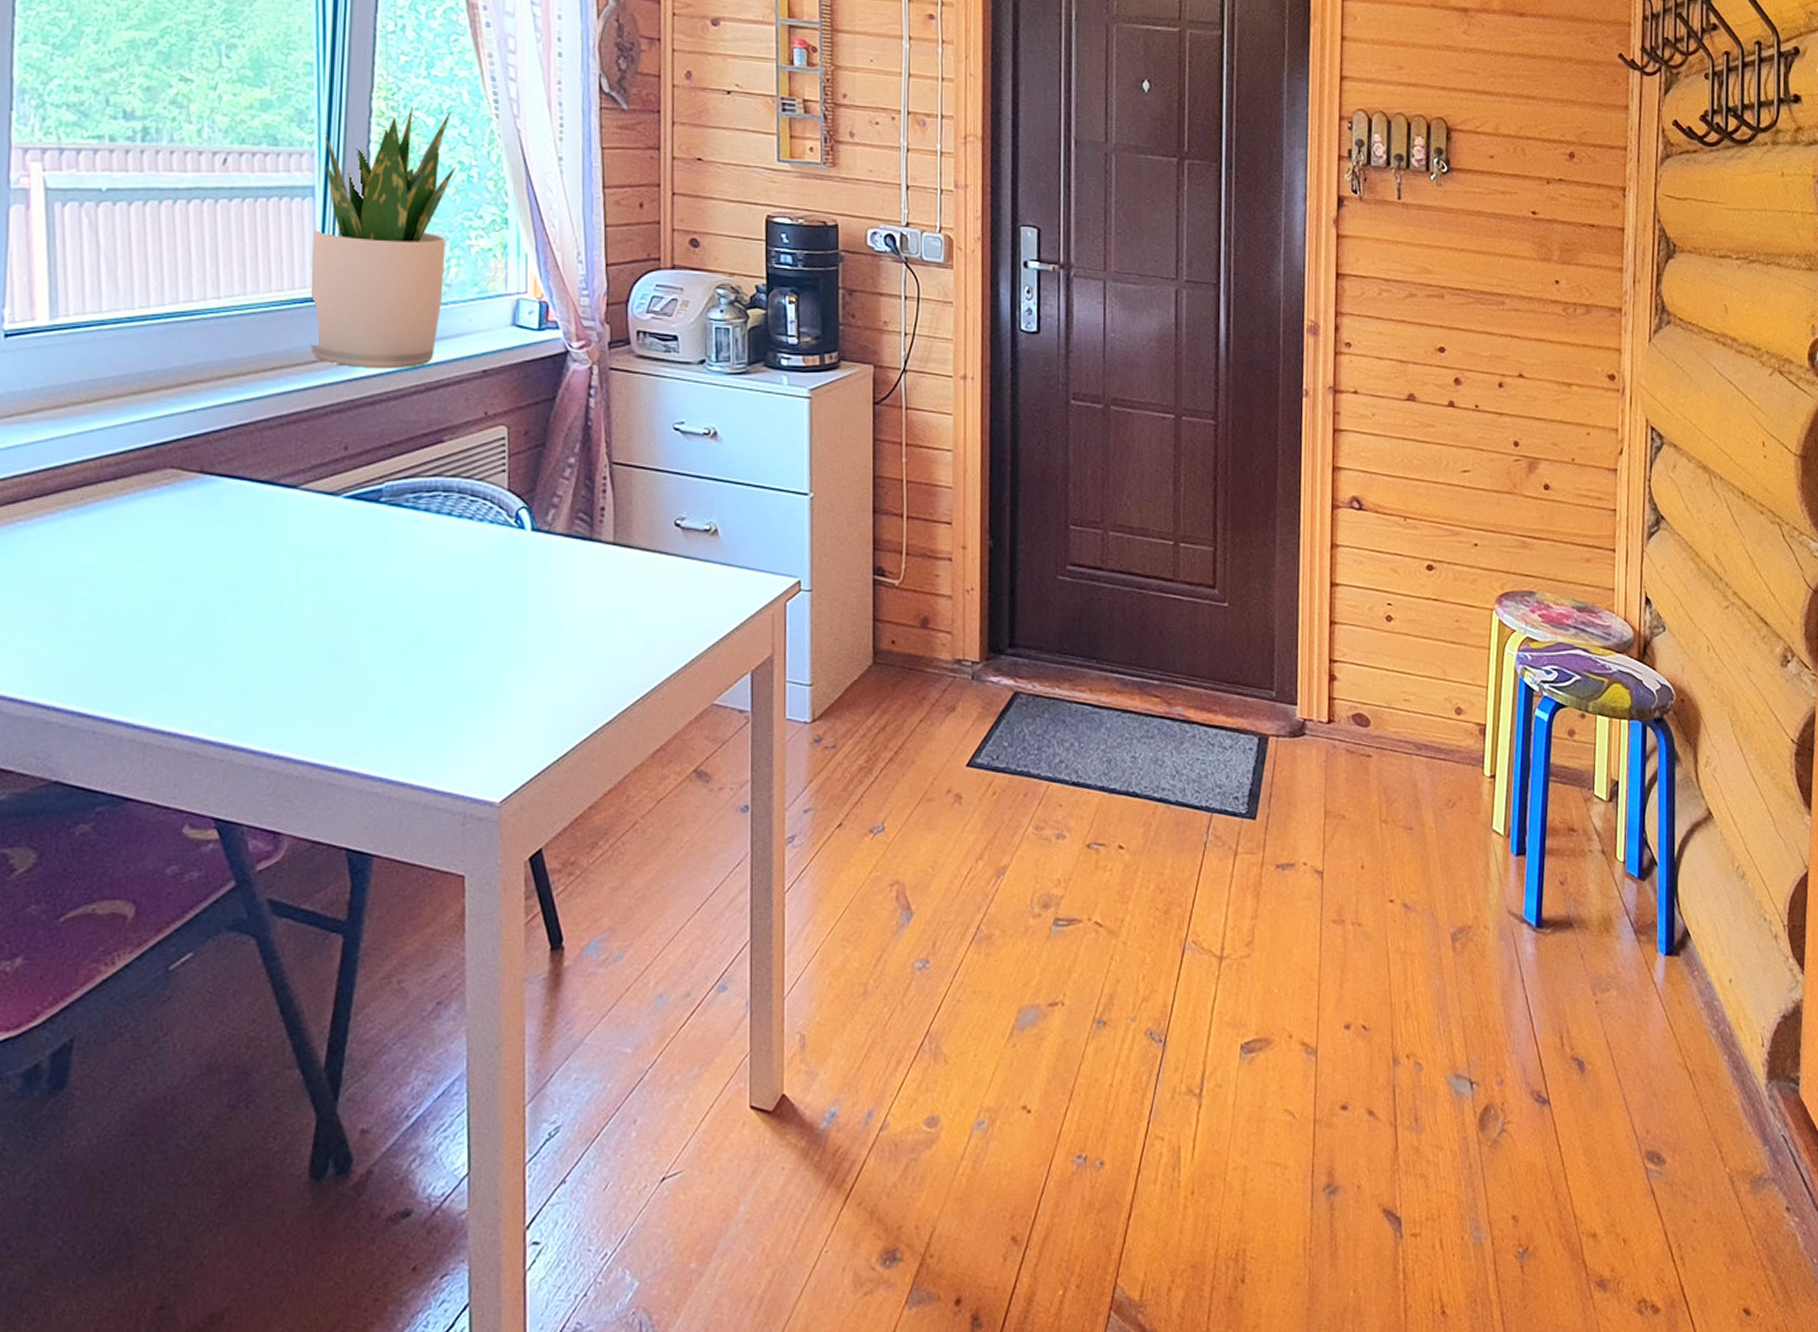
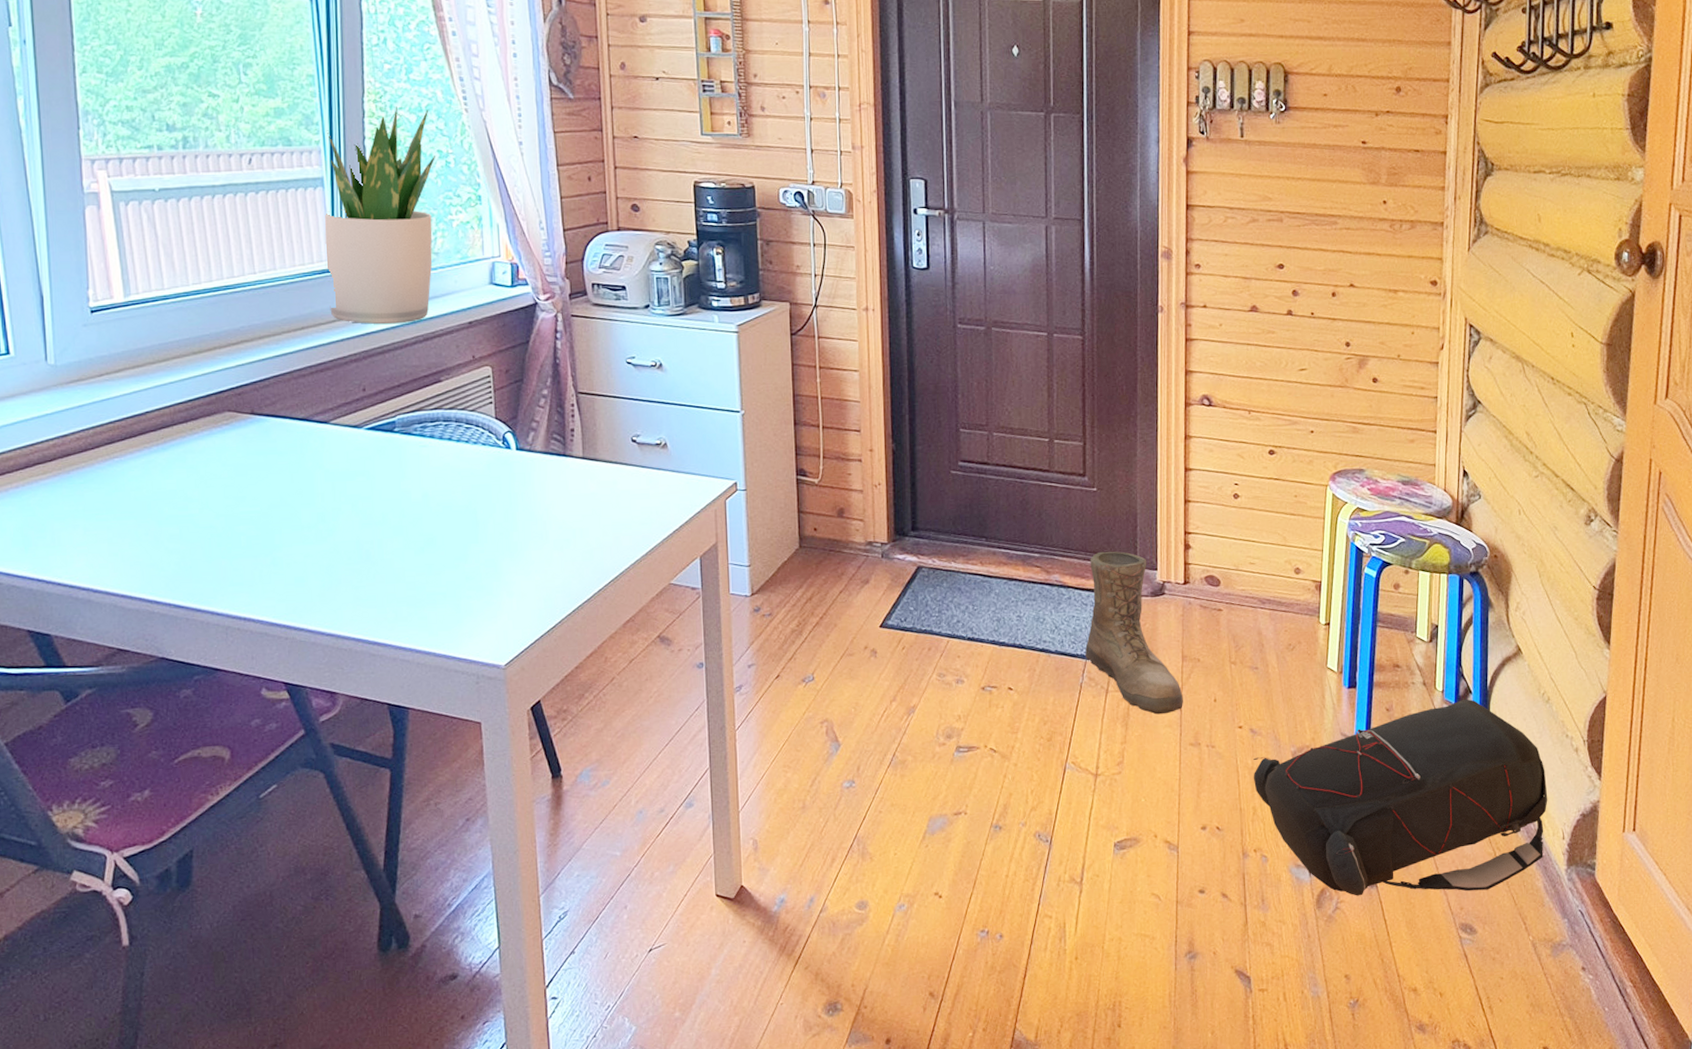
boot: none [1211,680,1325,884] -> present [1085,551,1183,715]
backpack: none [1406,871,1745,1116] -> present [1253,699,1548,896]

